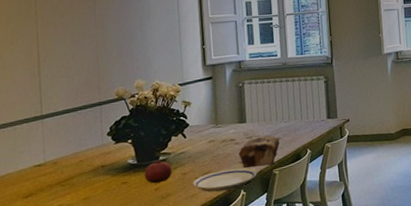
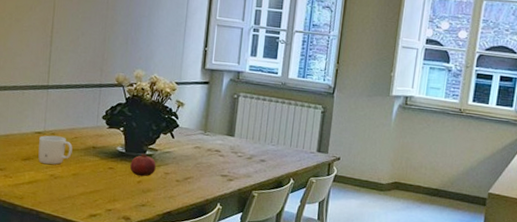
mug: none [39,163,79,196] -> present [38,135,73,165]
plate: present [192,168,257,192] -> none [173,178,237,201]
bread loaf: present [238,135,279,168] -> none [221,154,264,185]

